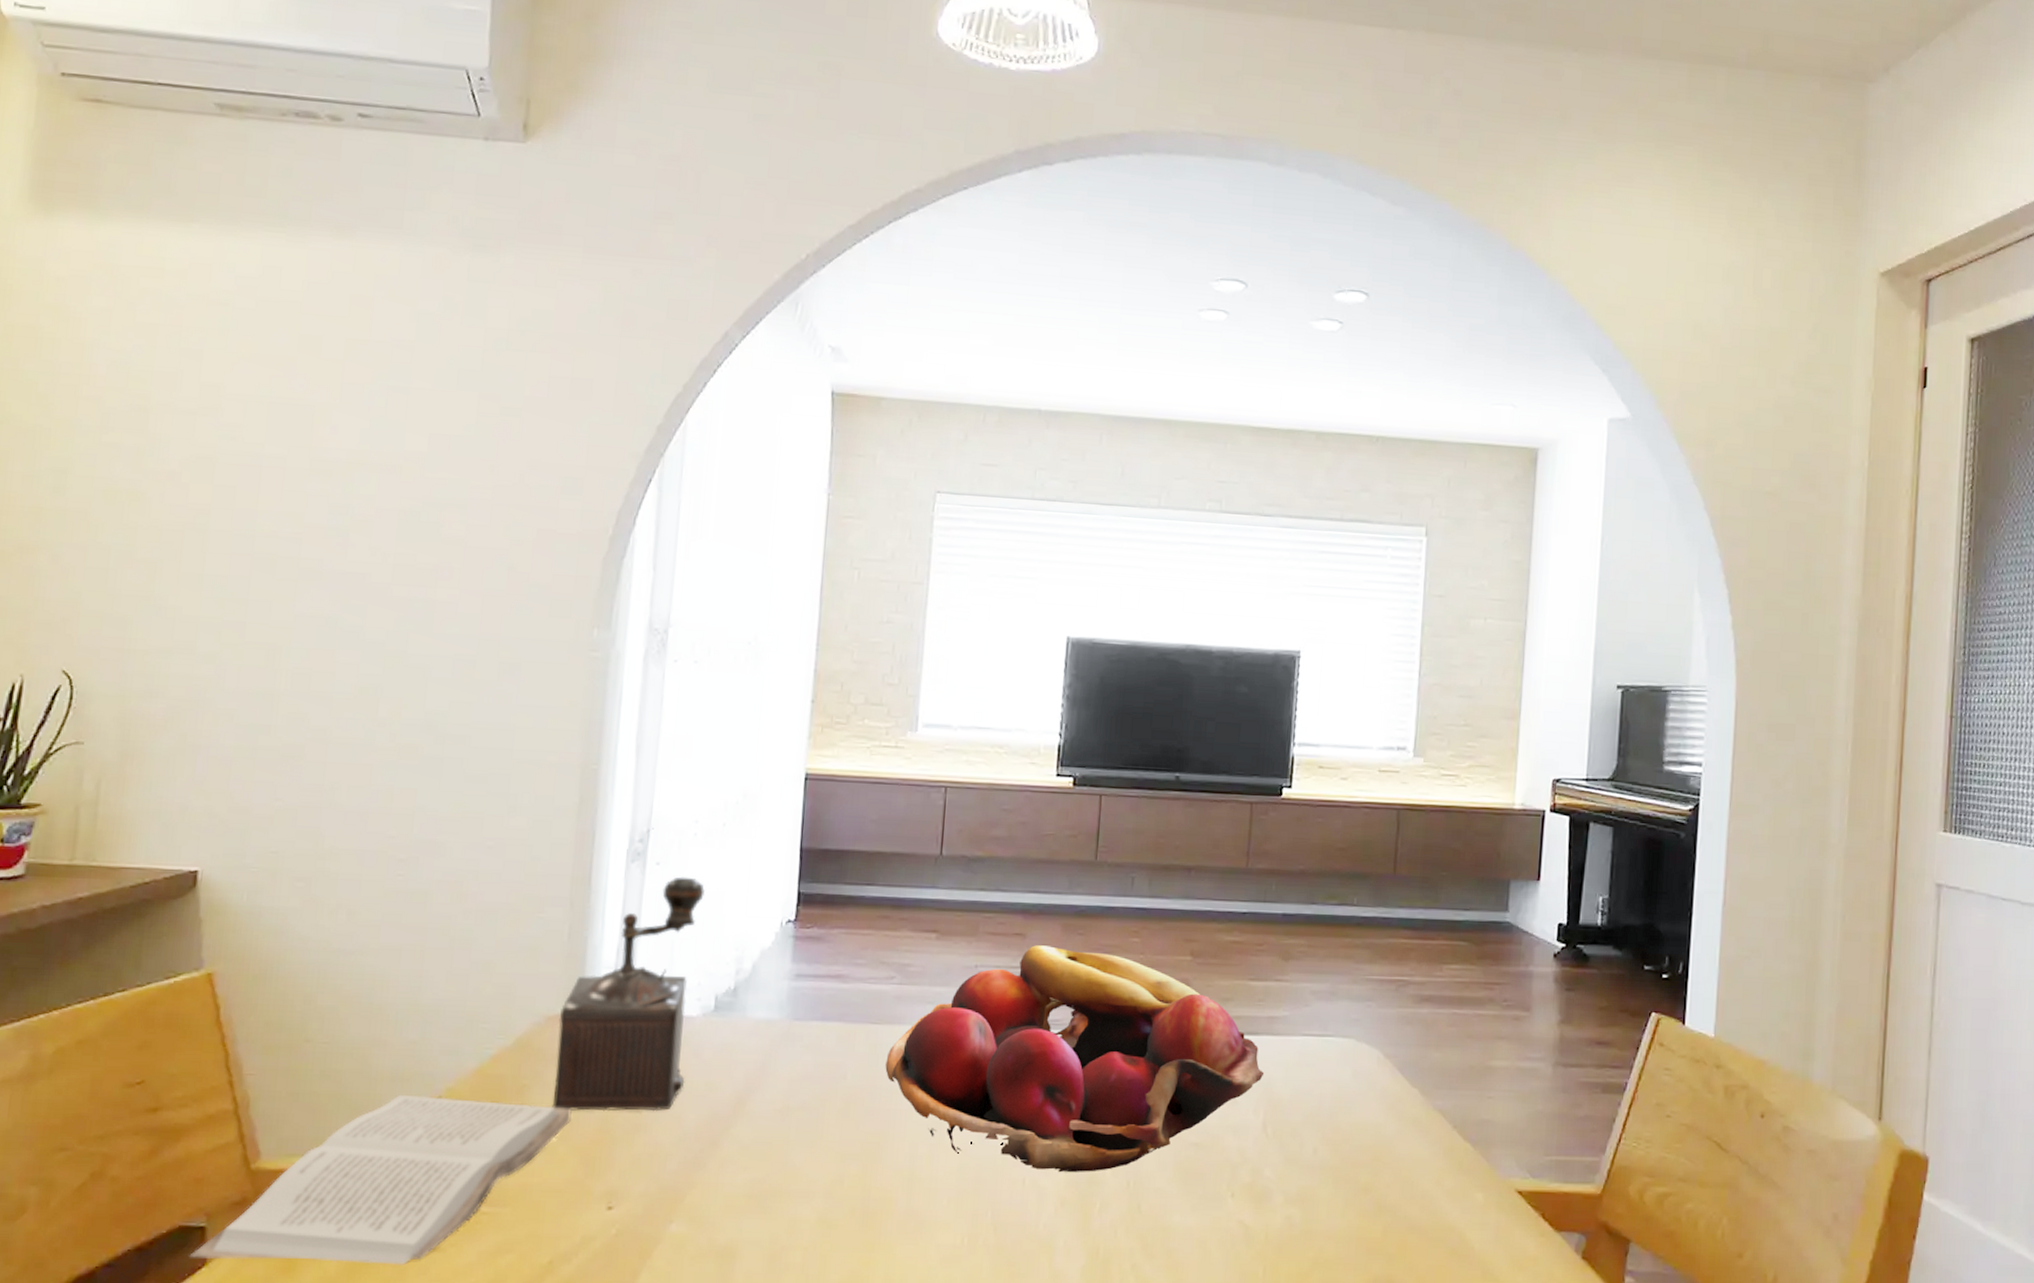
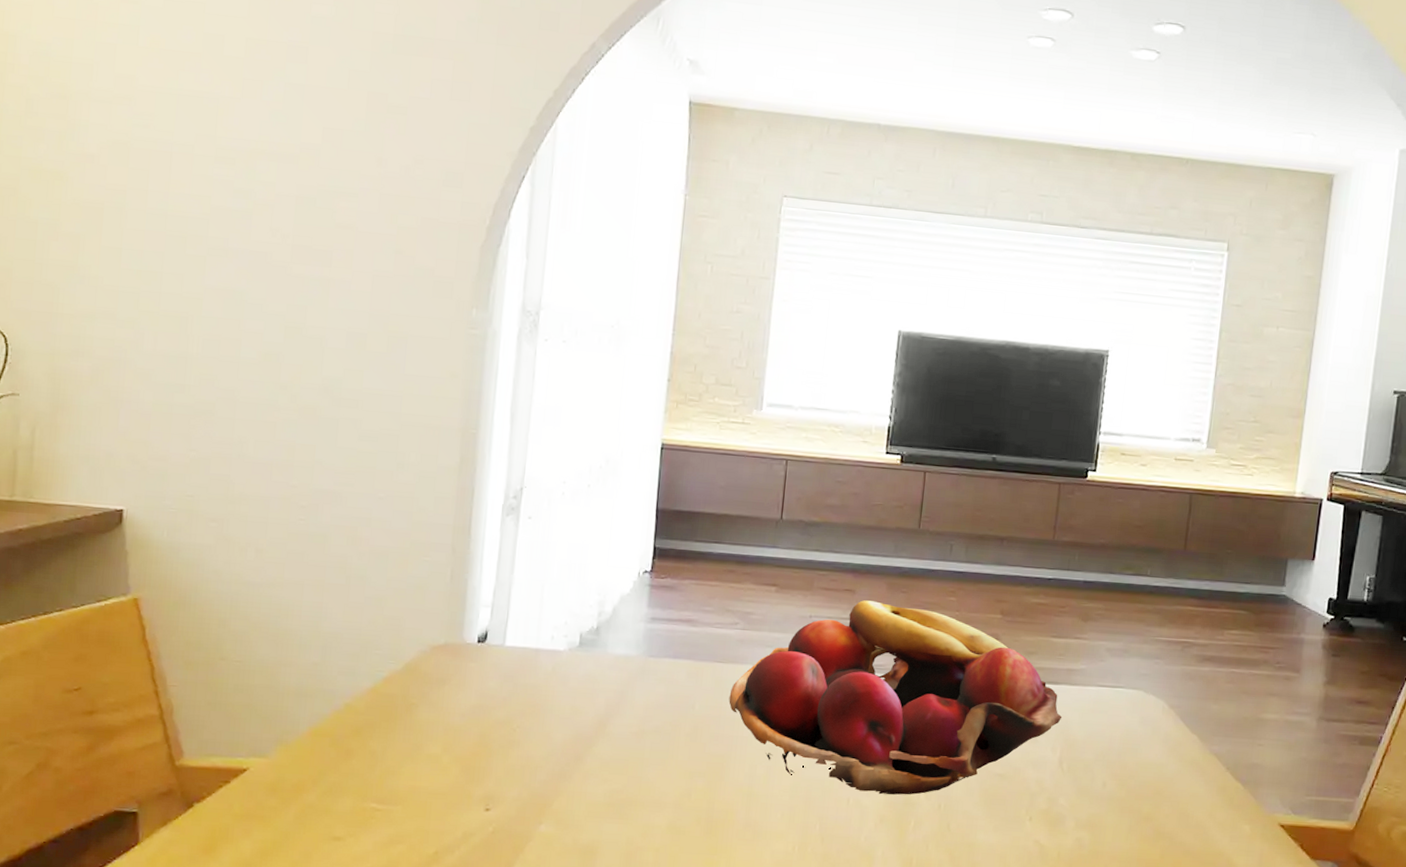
book: present [189,1094,572,1265] -> none [124,707,454,850]
pepper mill: present [552,876,705,1112] -> none [437,529,571,730]

